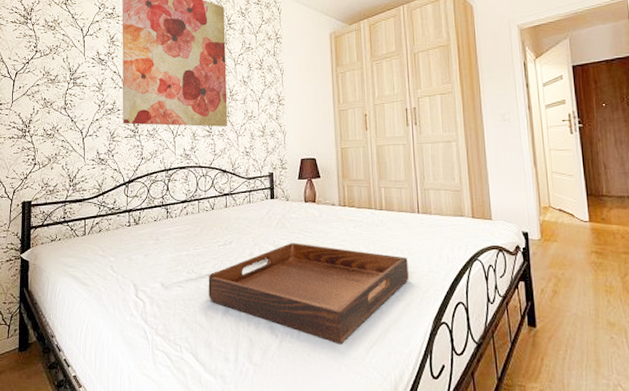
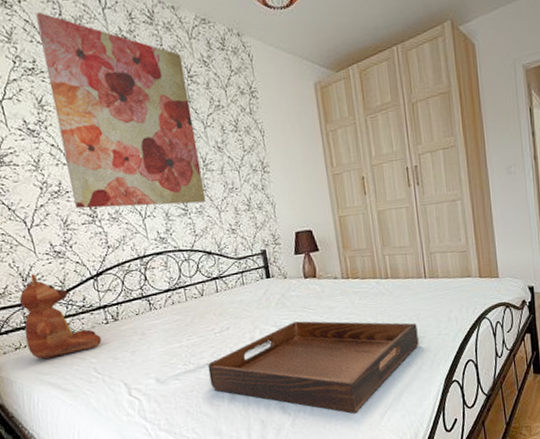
teddy bear: none [61,176,122,252] -> present [19,274,102,359]

